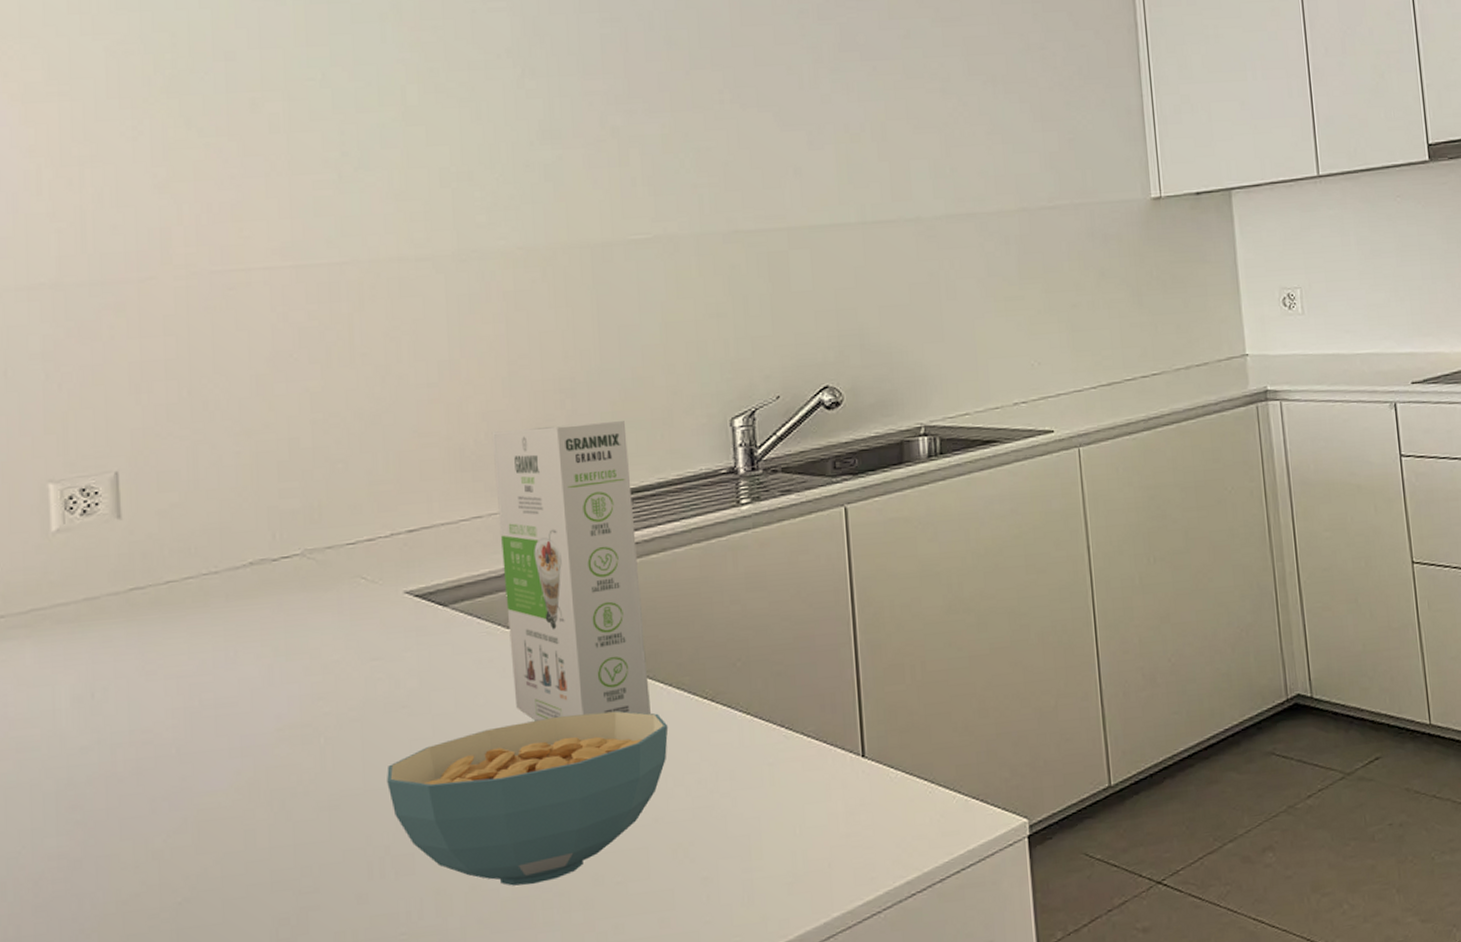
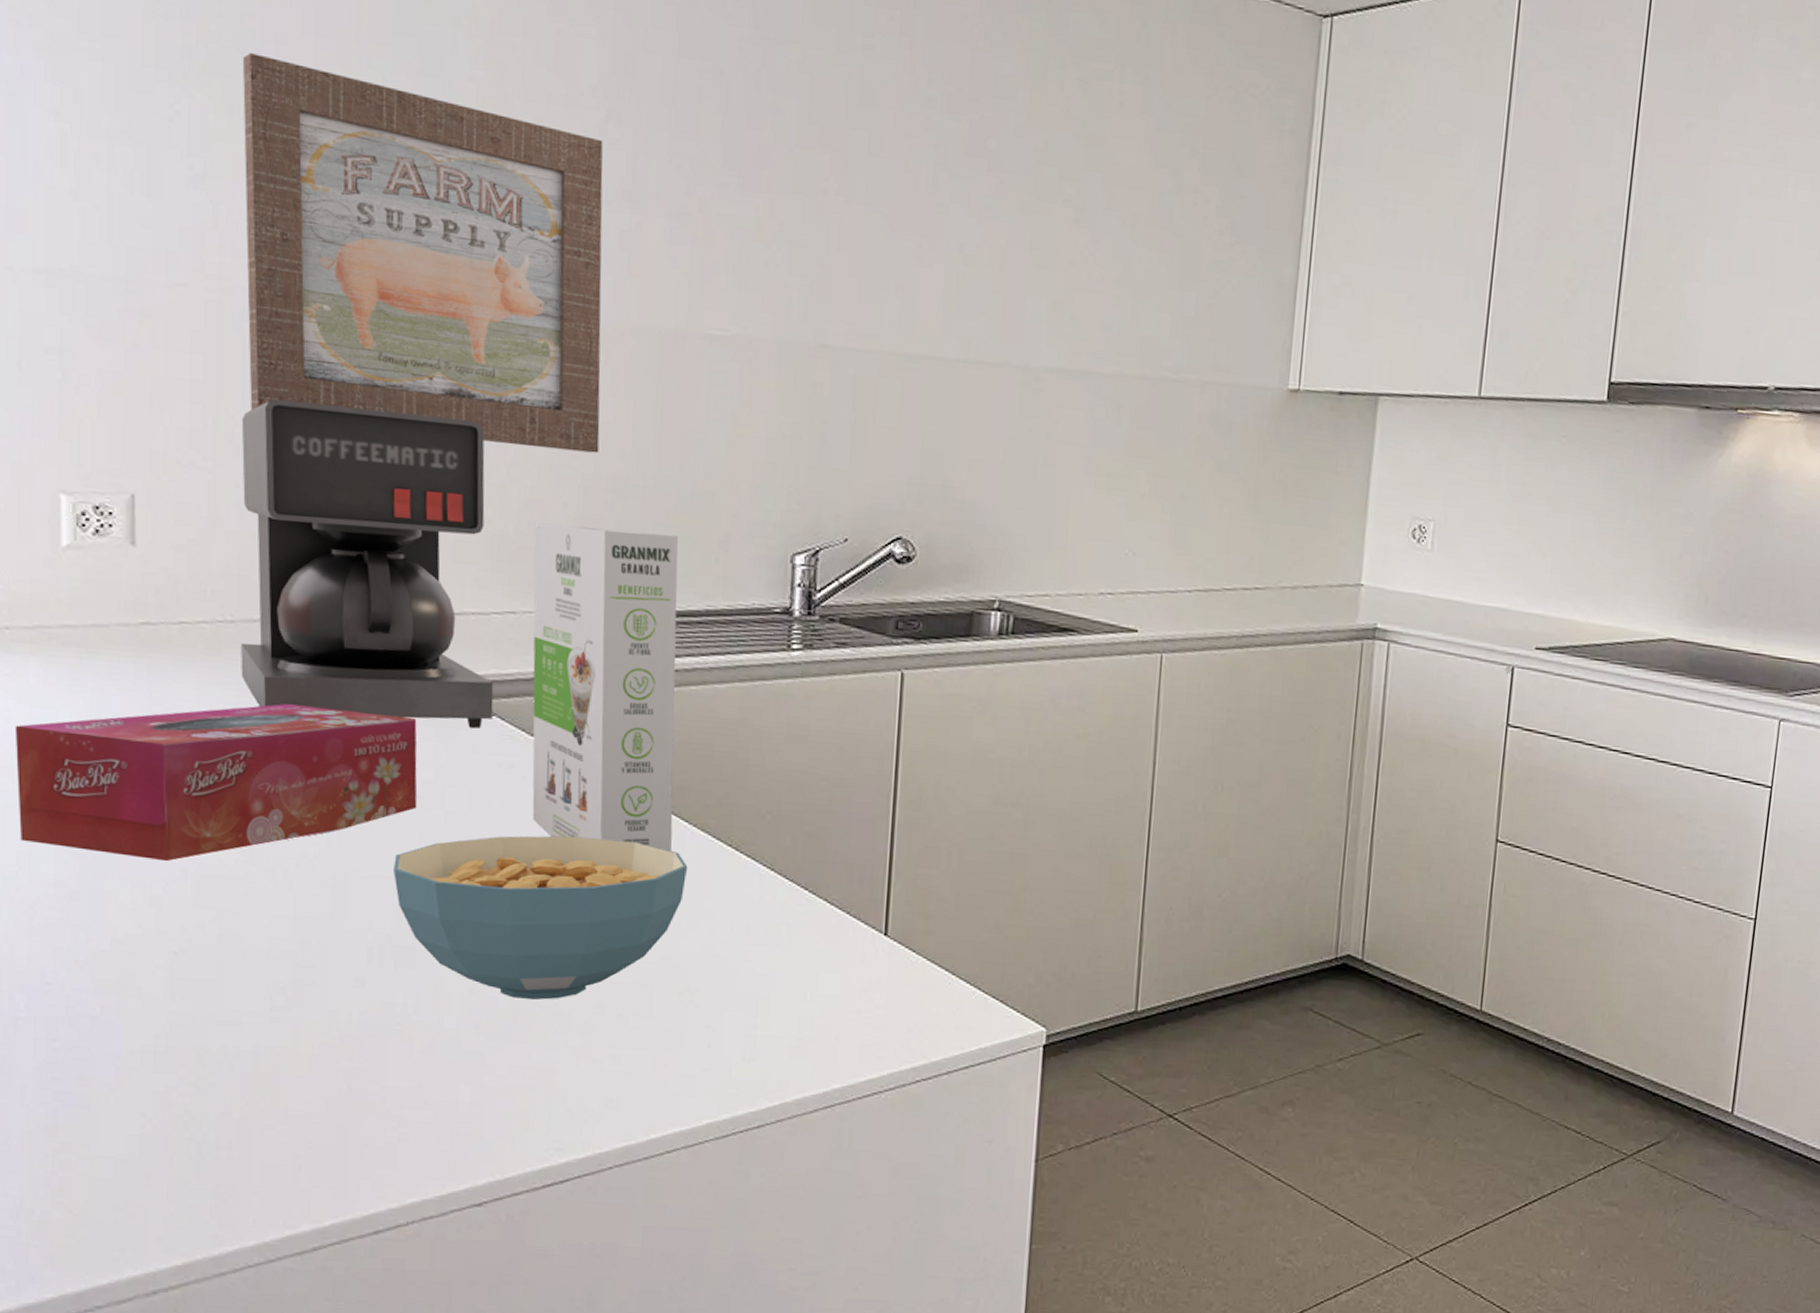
tissue box: none [13,631,405,820] -> present [14,704,418,862]
wall art: none [195,72,545,377] -> present [242,53,603,454]
coffee maker: none [214,350,469,649] -> present [241,398,494,728]

